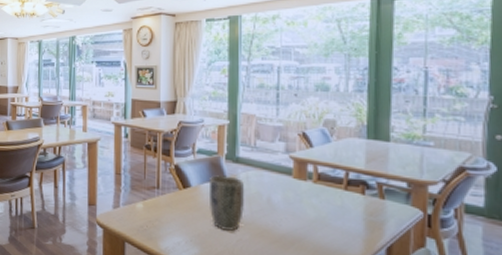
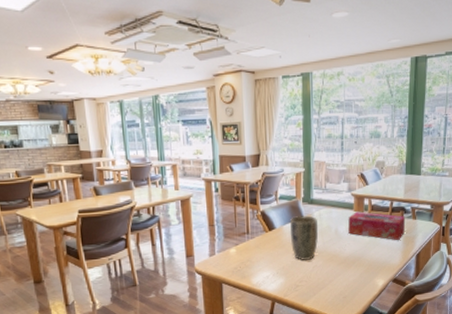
tissue box: none [285,179,369,225] -> present [348,211,406,241]

